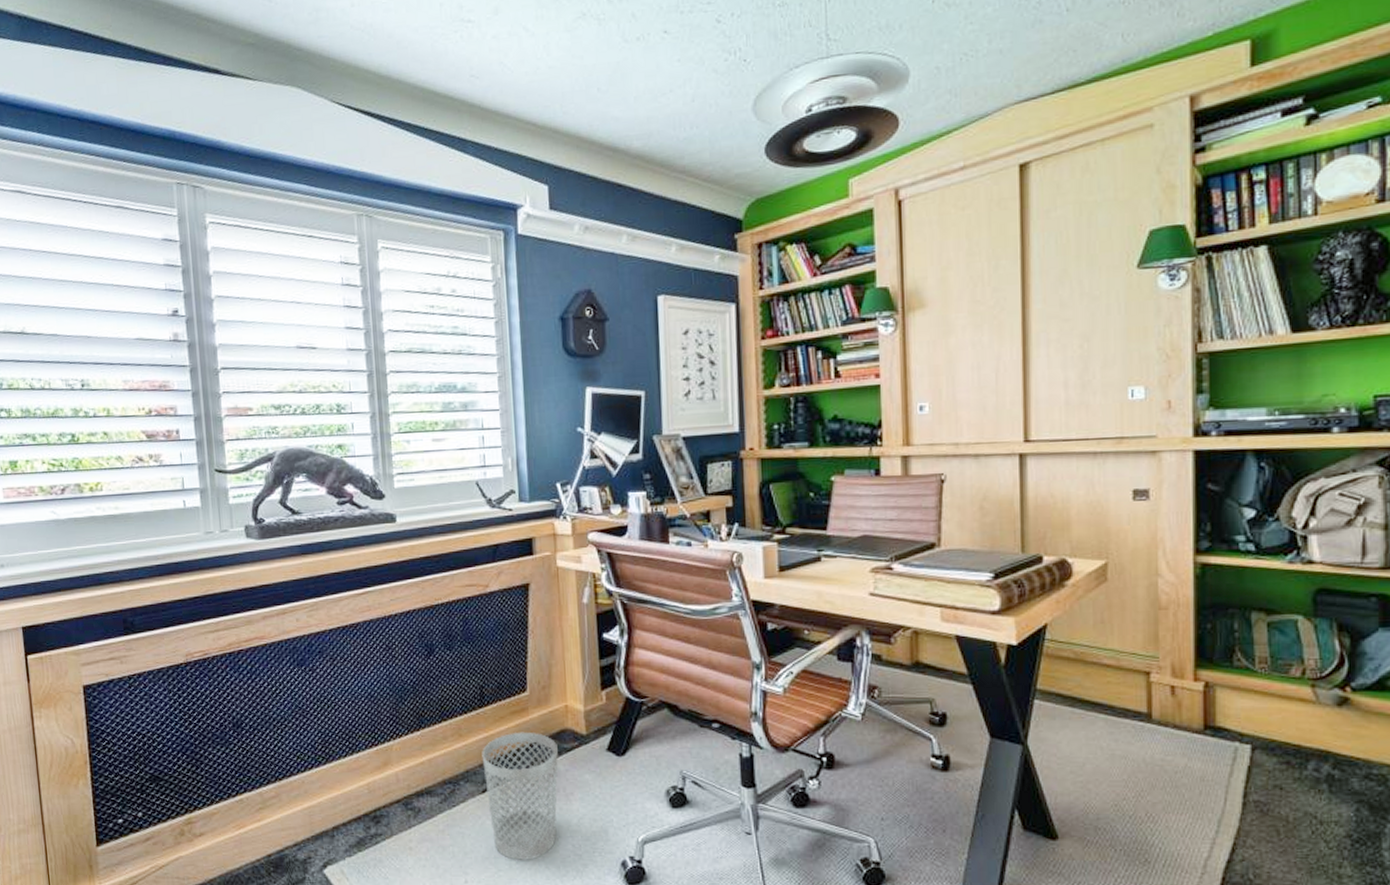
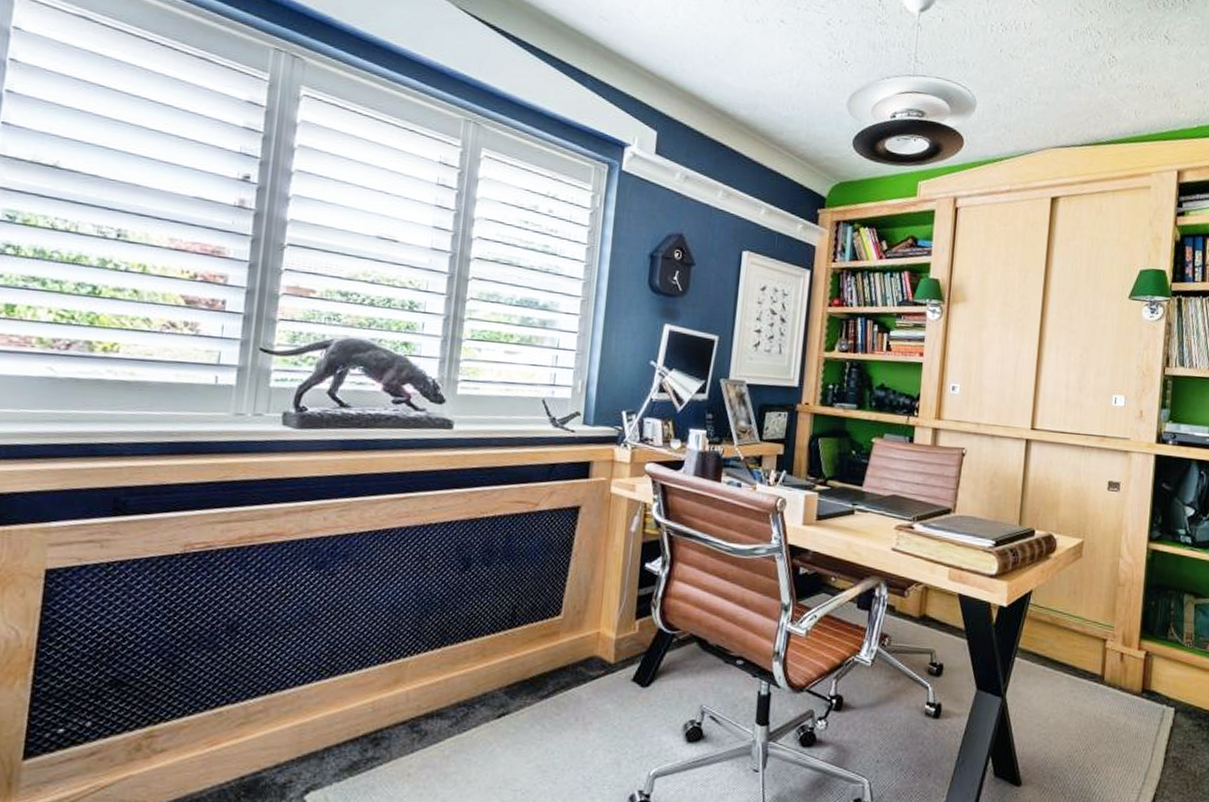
wastebasket: present [482,732,558,860] -> none [501,656,583,791]

